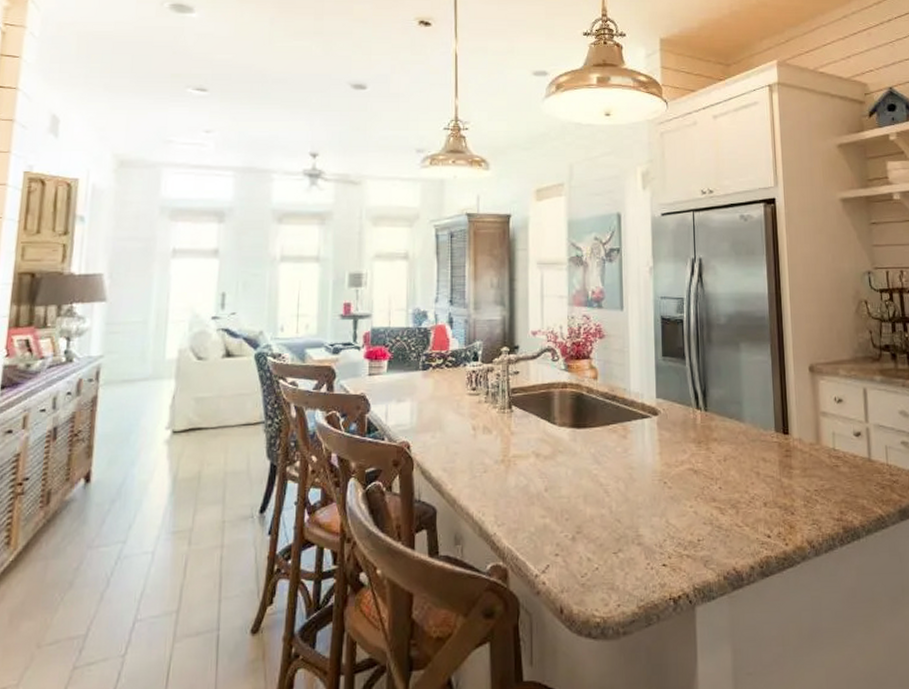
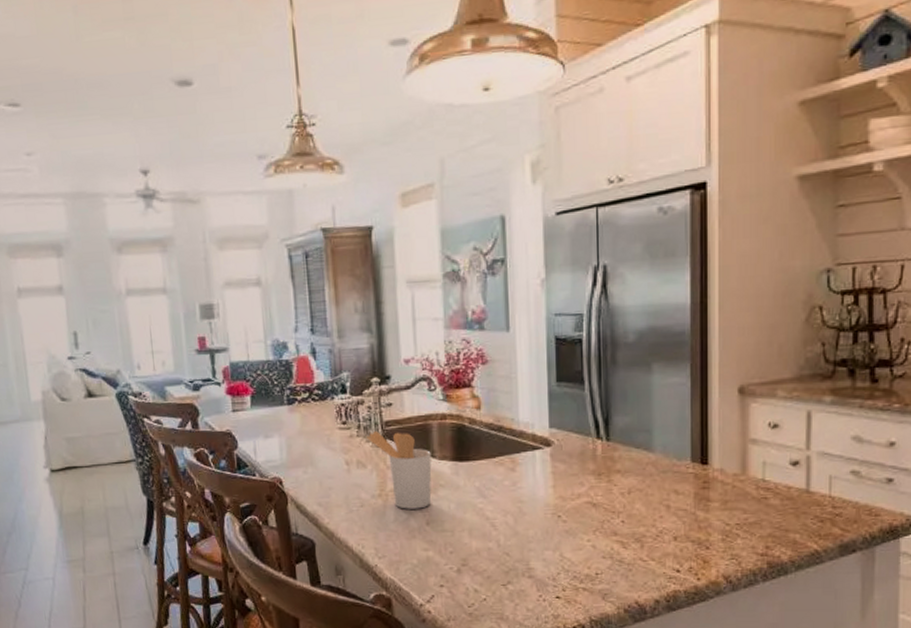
utensil holder: none [494,398,552,475] -> present [367,431,432,509]

